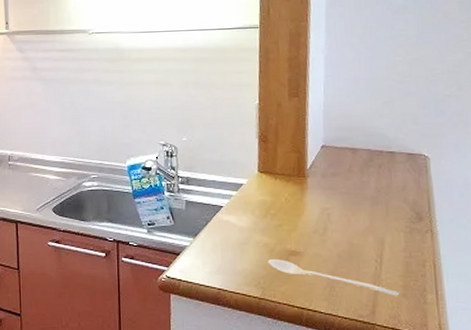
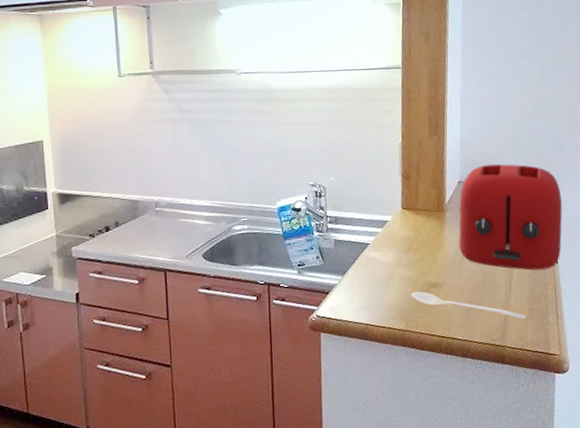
toaster: none [322,129,444,244] -> present [459,164,563,271]

